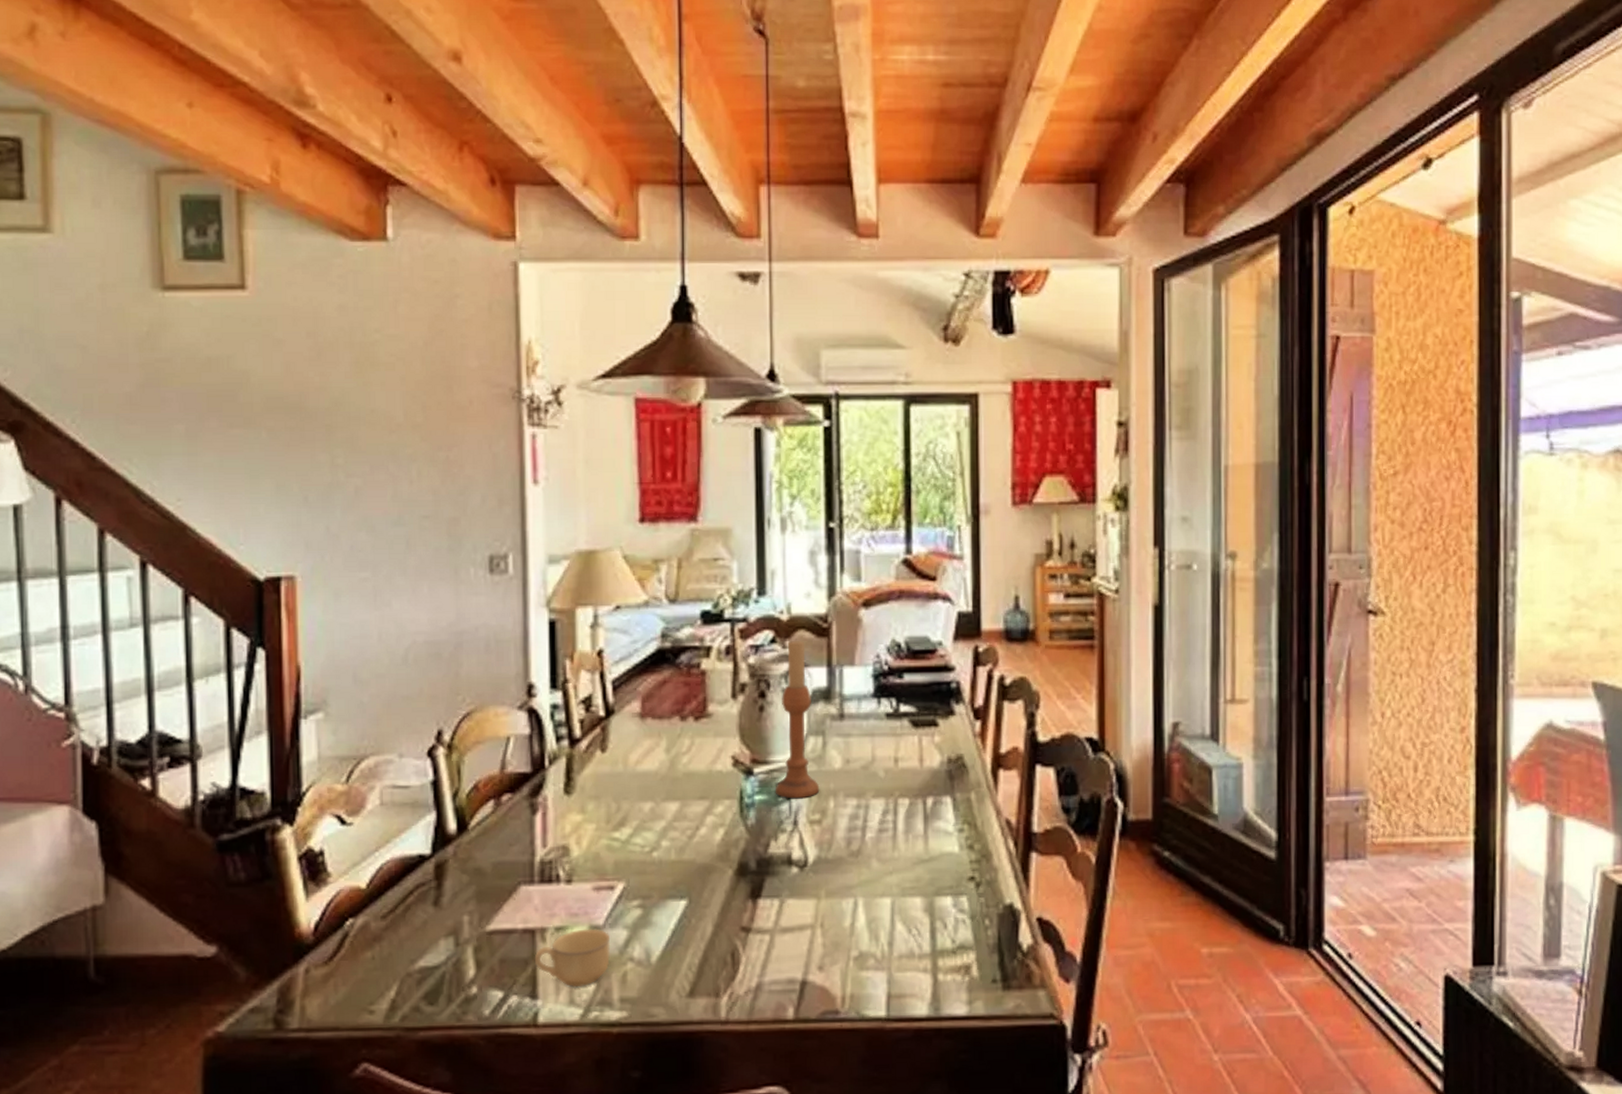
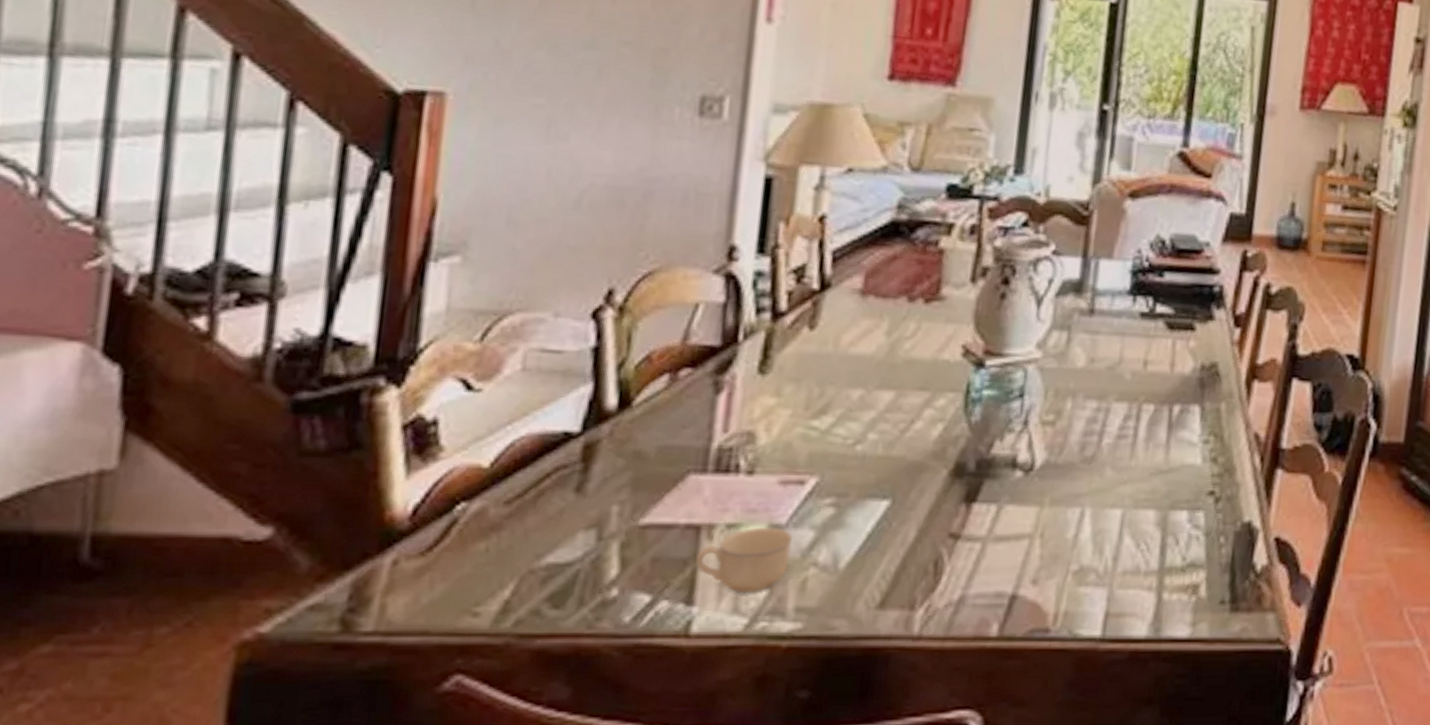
candlestick: present [775,639,820,799] -> none [1006,224,1061,397]

